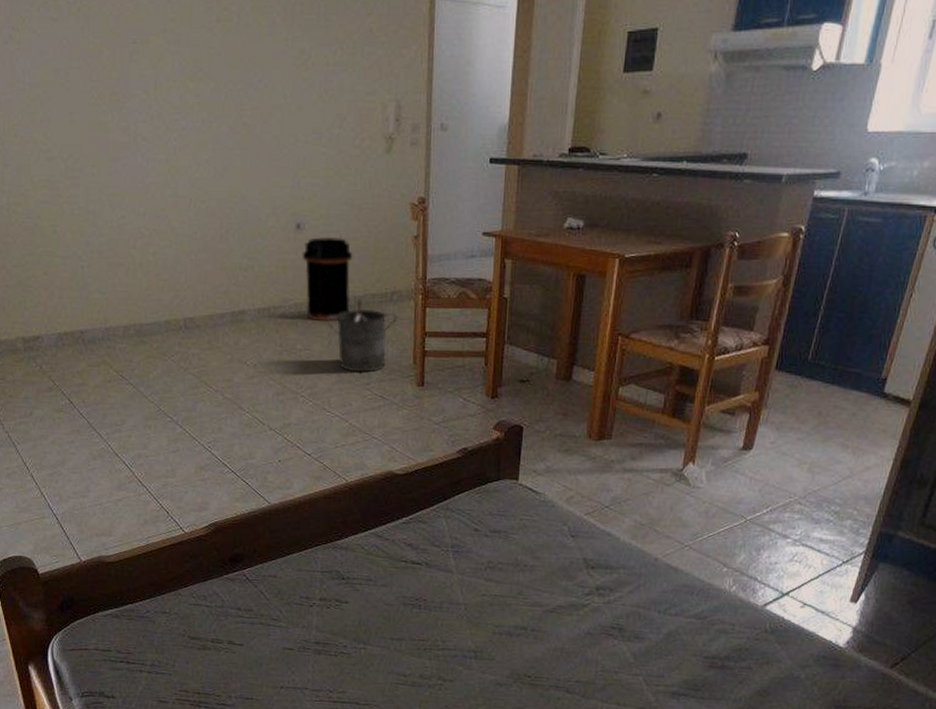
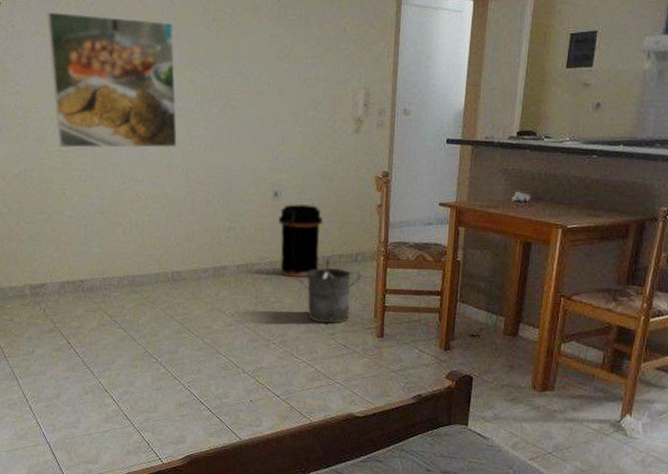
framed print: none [21,13,182,178] -> present [47,11,177,149]

